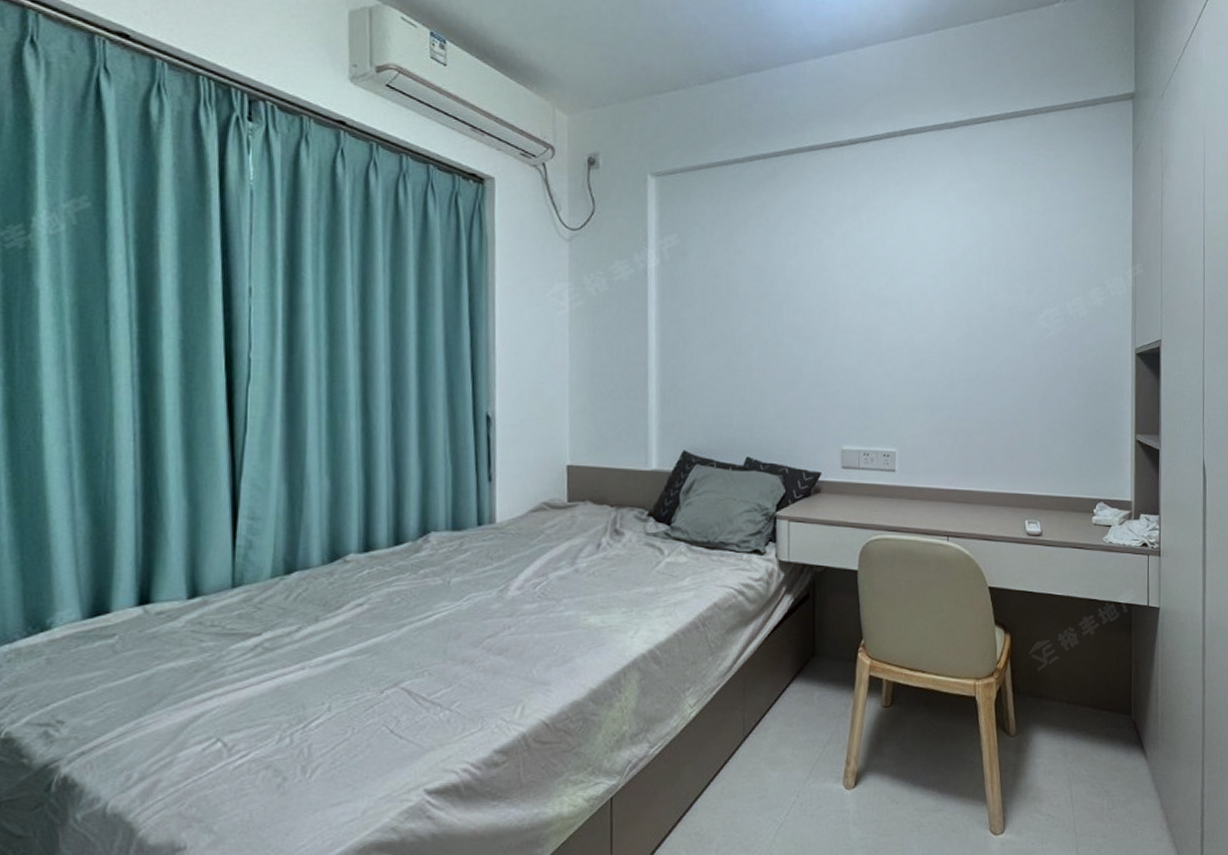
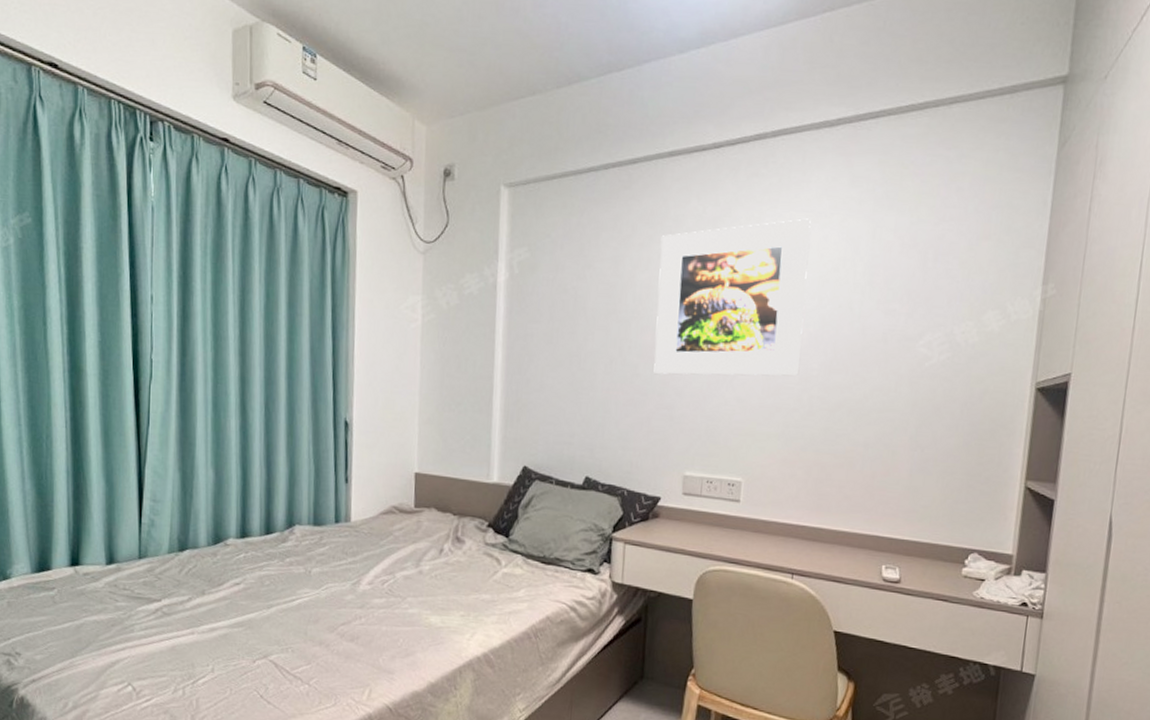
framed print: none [806,208,940,354] -> present [653,218,811,376]

